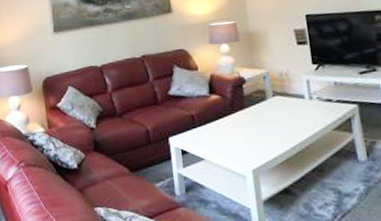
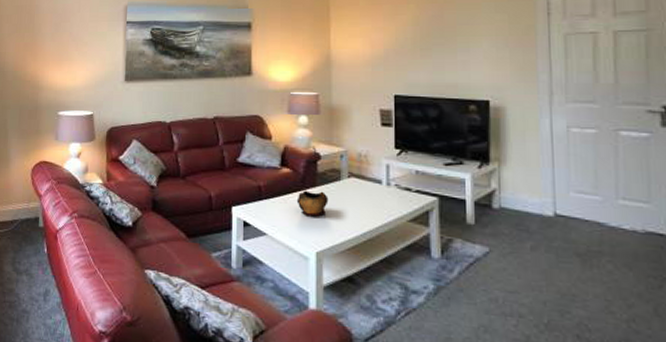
decorative bowl: none [228,112,258,137] -> present [296,190,329,216]

